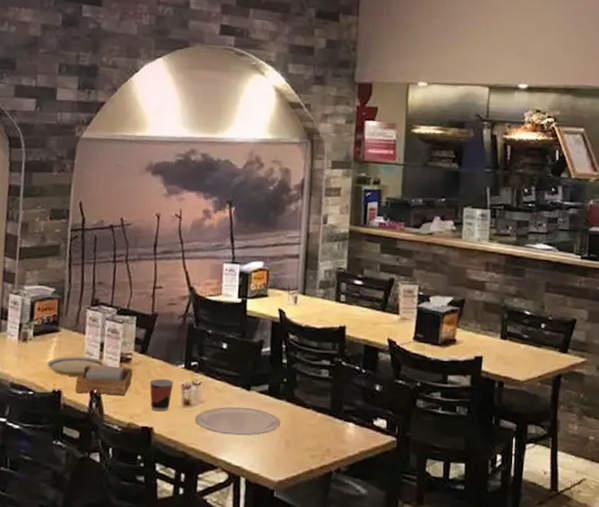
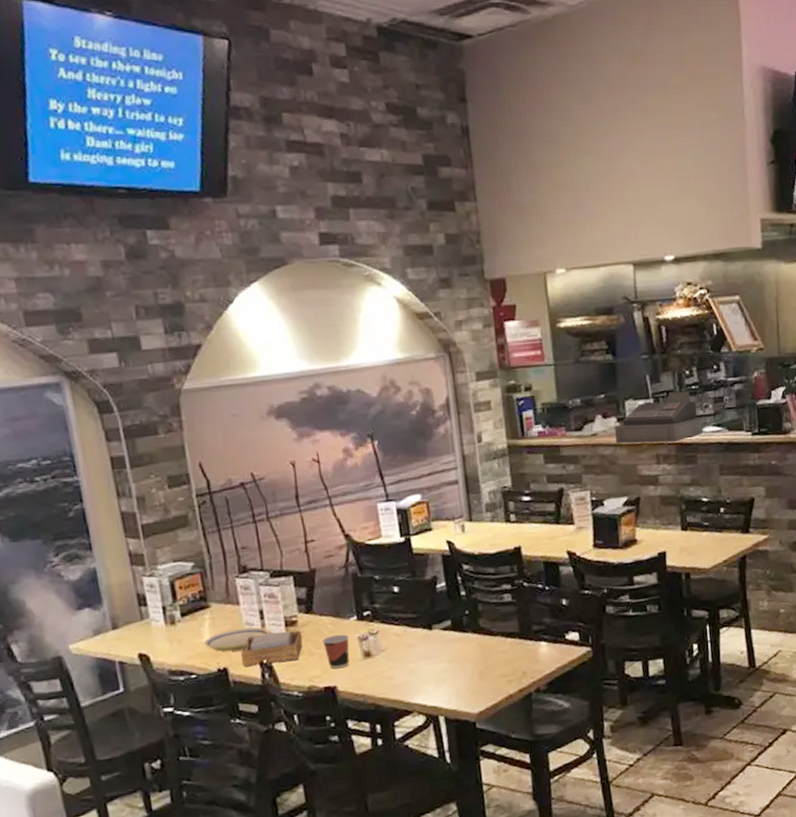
plate: present [194,406,280,436] -> none [378,646,470,678]
cash register: none [449,206,535,254] -> present [615,391,704,444]

